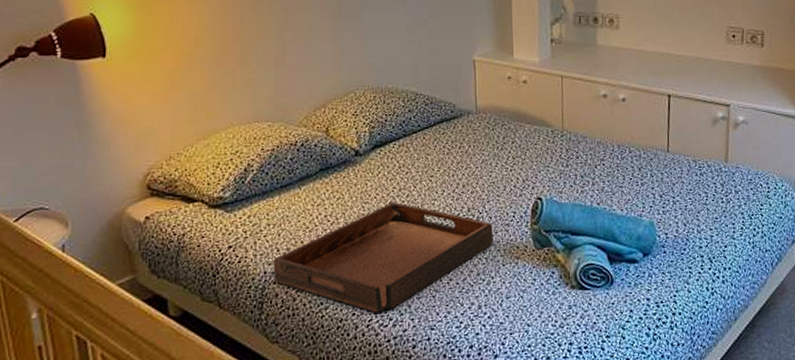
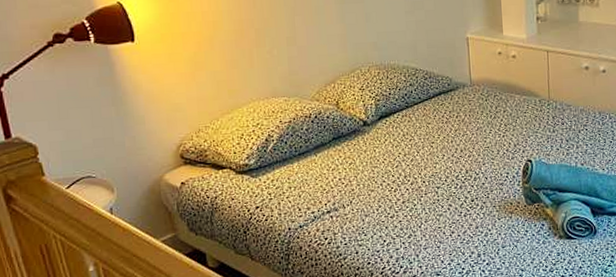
serving tray: present [273,202,494,313] -> none [296,166,490,262]

